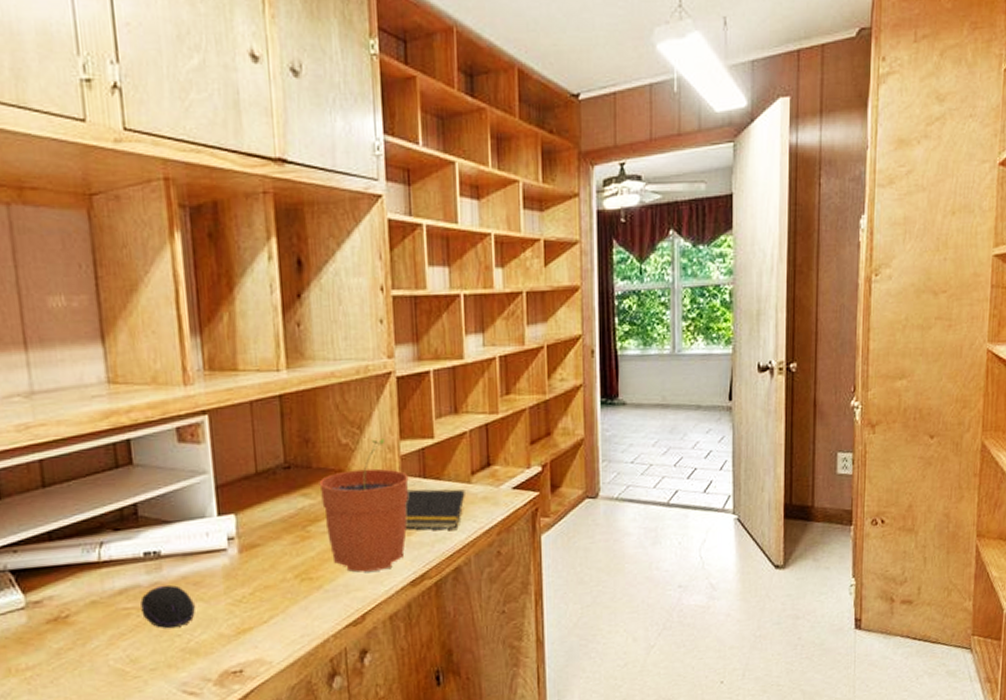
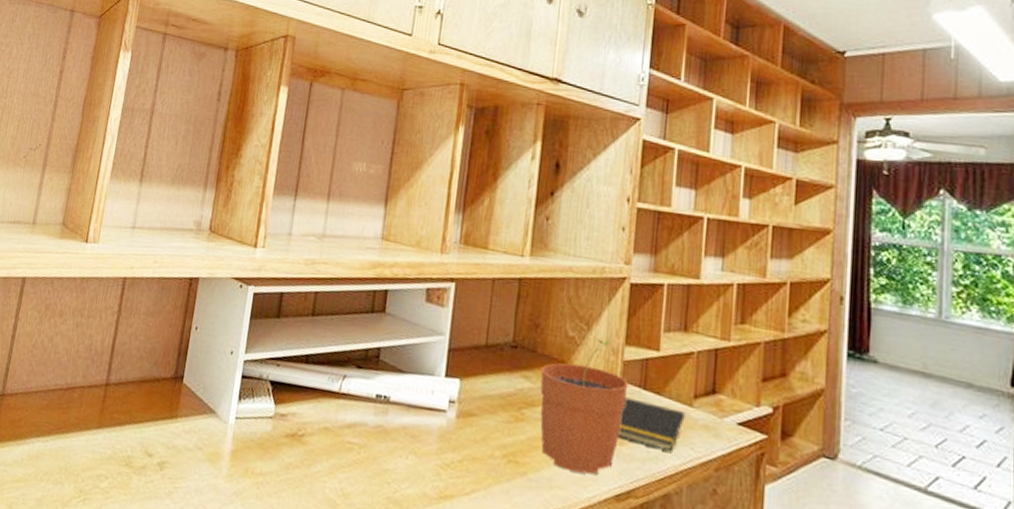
computer mouse: present [140,584,195,628] -> none [362,429,408,474]

